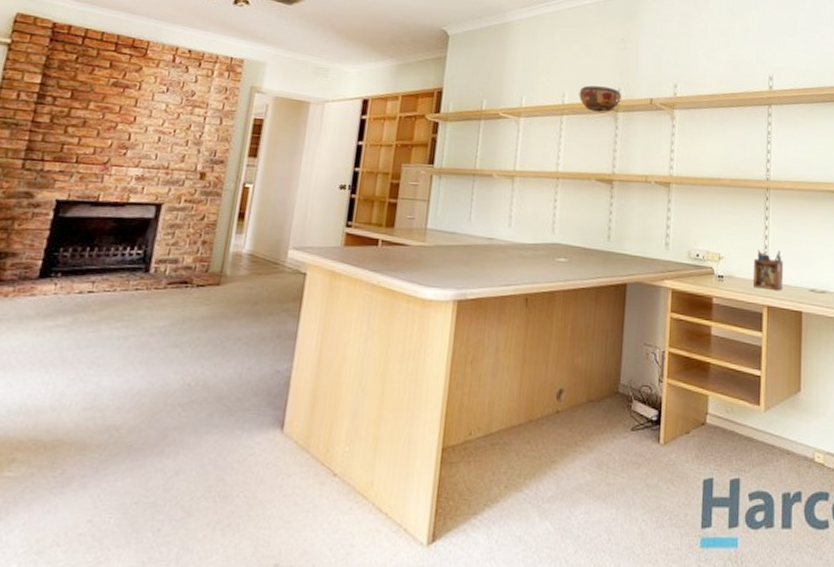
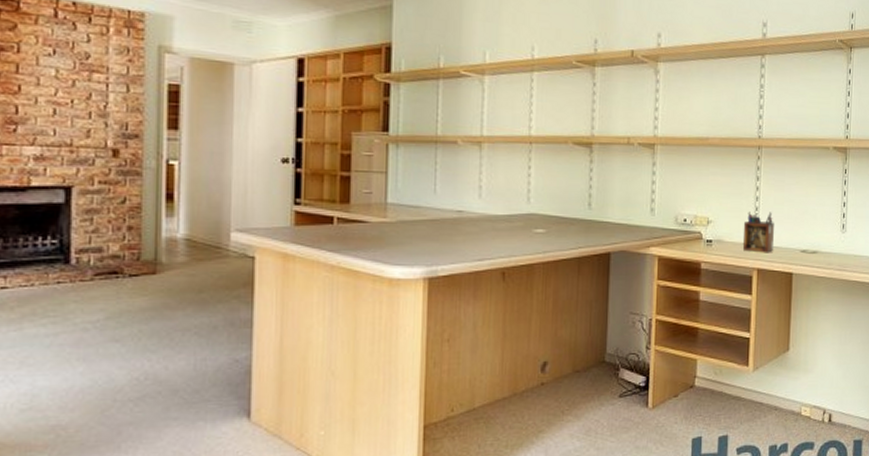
decorative bowl: present [579,85,622,113] -> none [550,36,599,68]

